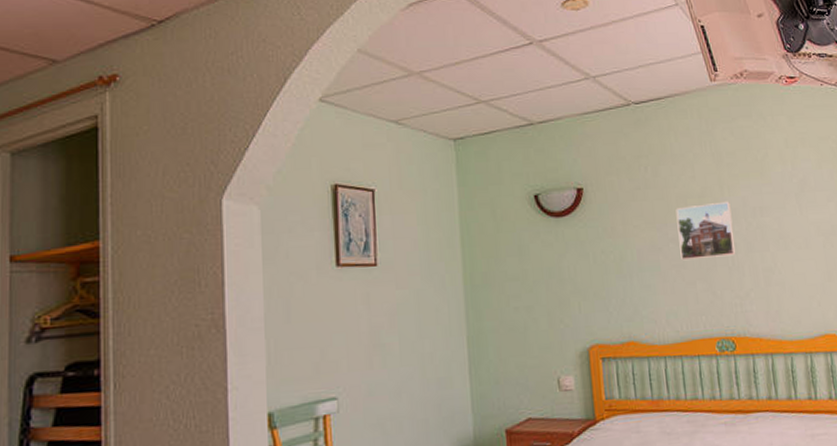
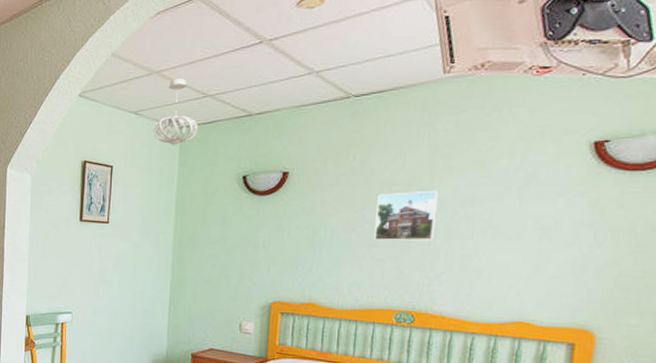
pendant light: none [420,81,476,162] -> present [152,78,199,146]

